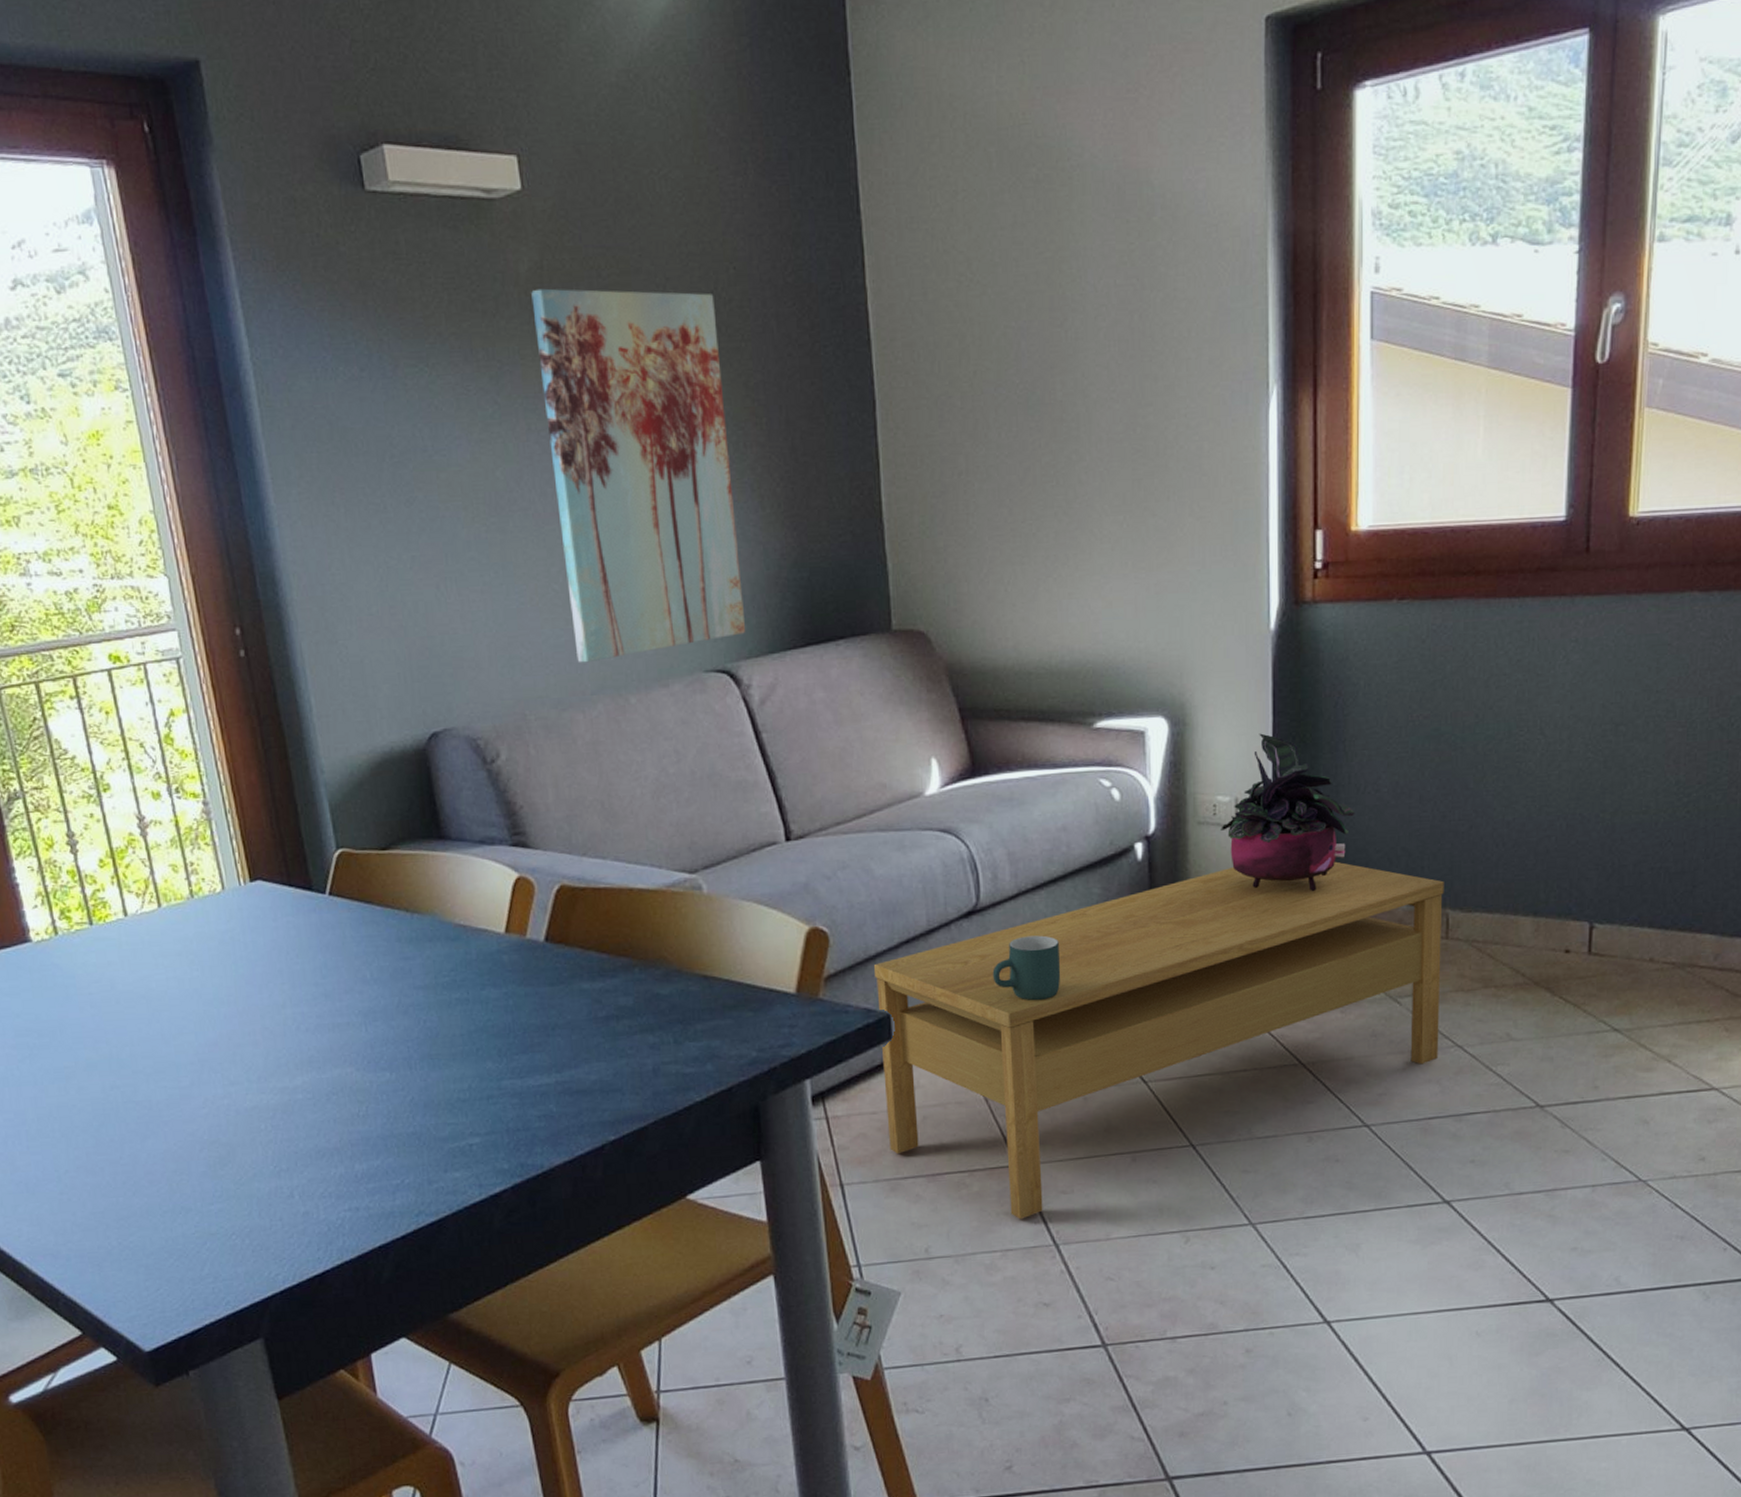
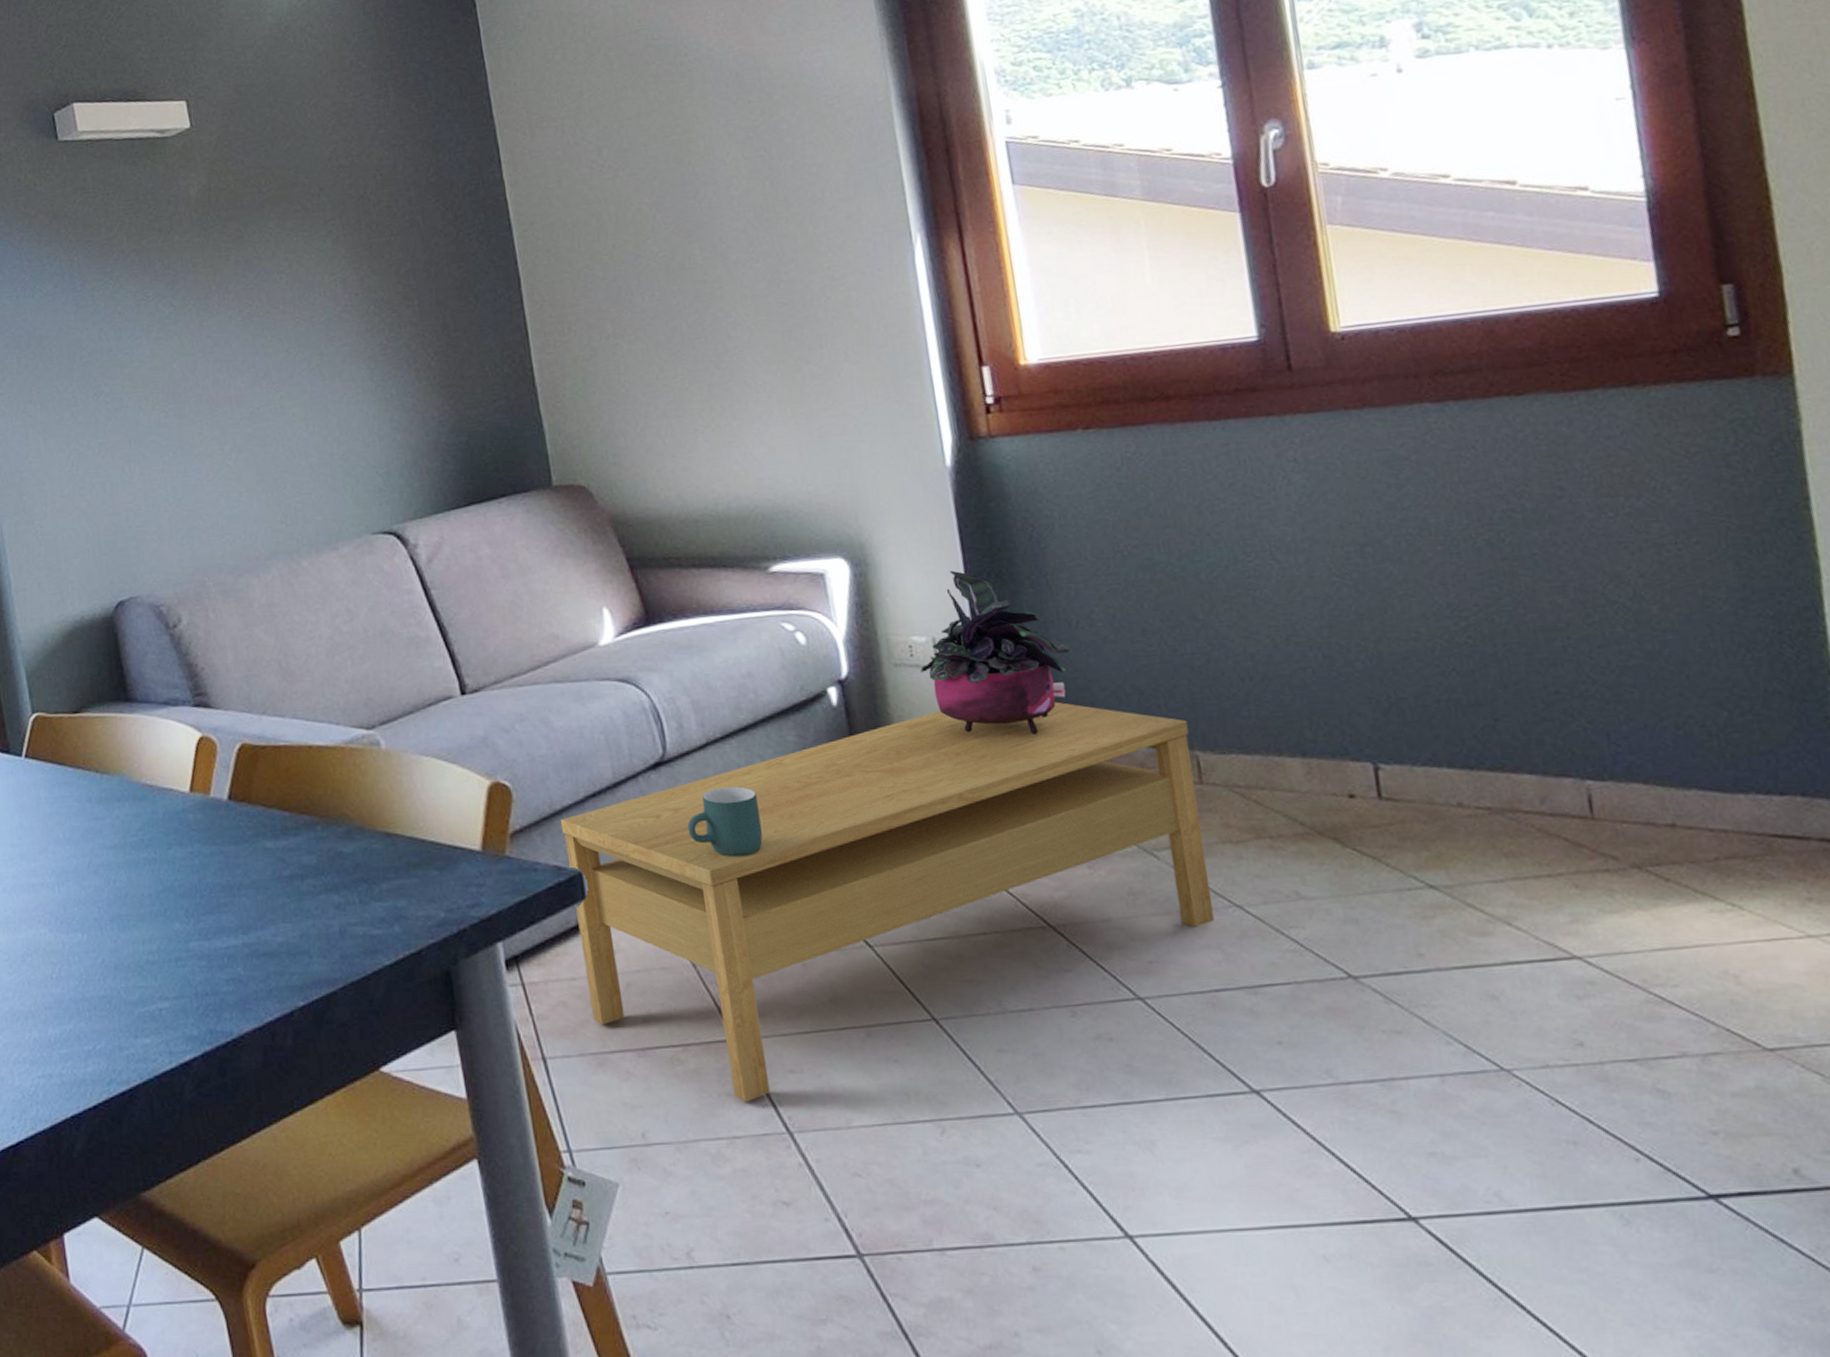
wall art: present [531,288,746,663] -> none [201,198,410,531]

